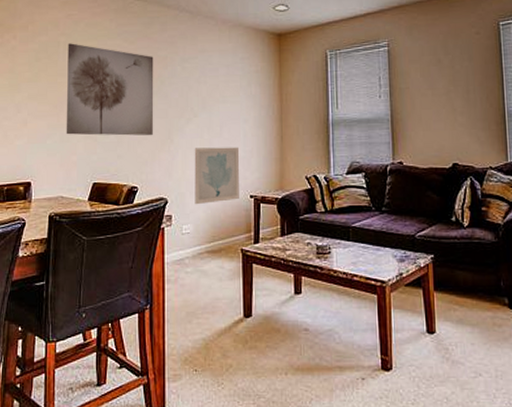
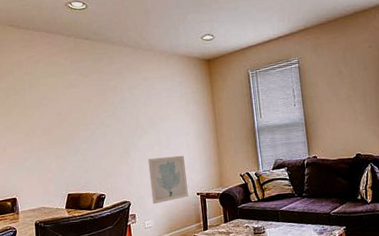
wall art: present [66,43,154,136] -> none [31,80,112,157]

